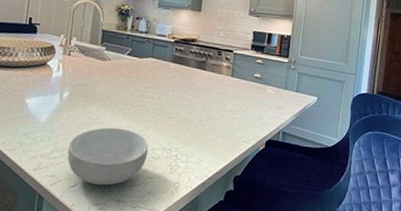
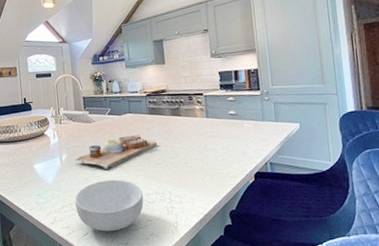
cutting board: none [78,81,176,117] -> present [75,134,158,170]

